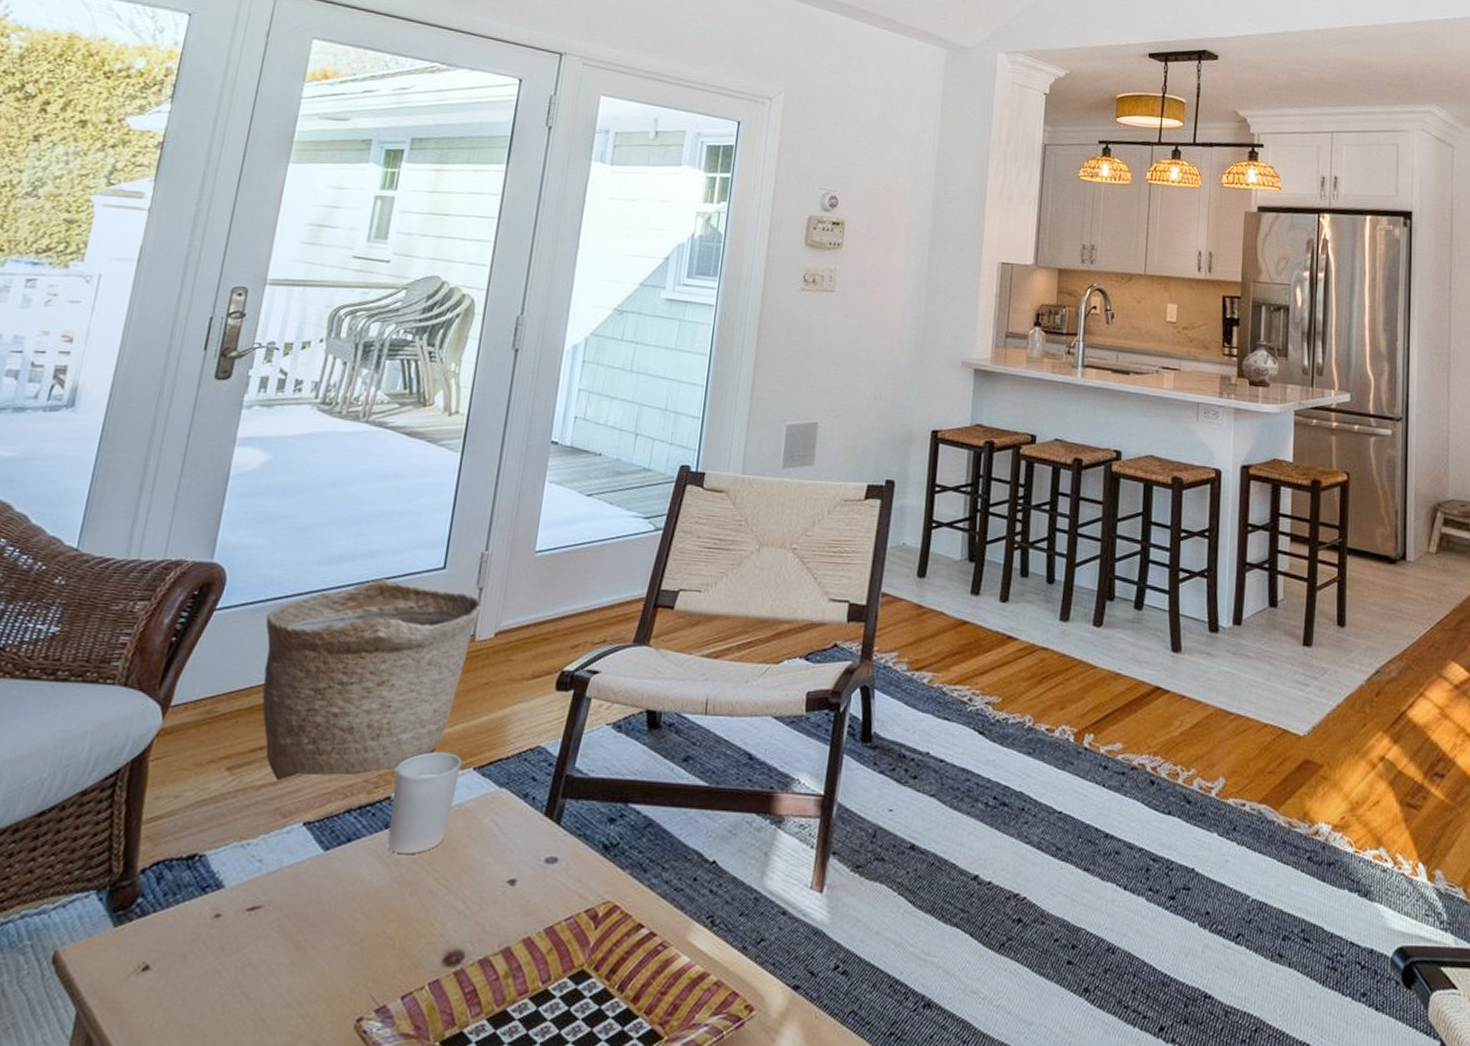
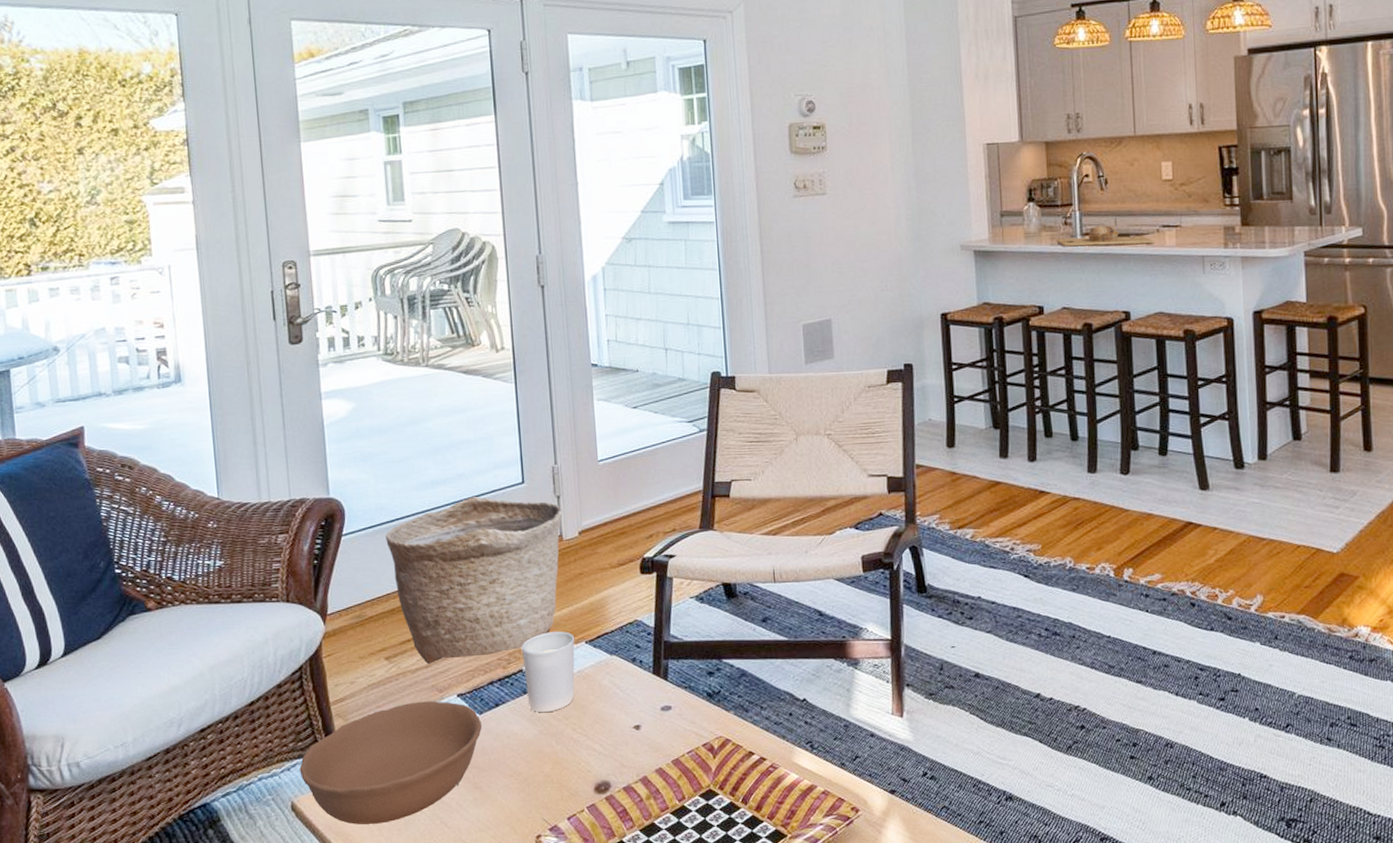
bowl: none [77,828,326,990] -> present [299,701,483,825]
cutting board: none [1057,359,1152,384] -> present [1056,225,1154,247]
ceramic jug: present [1241,339,1279,387] -> none [1245,185,1284,233]

